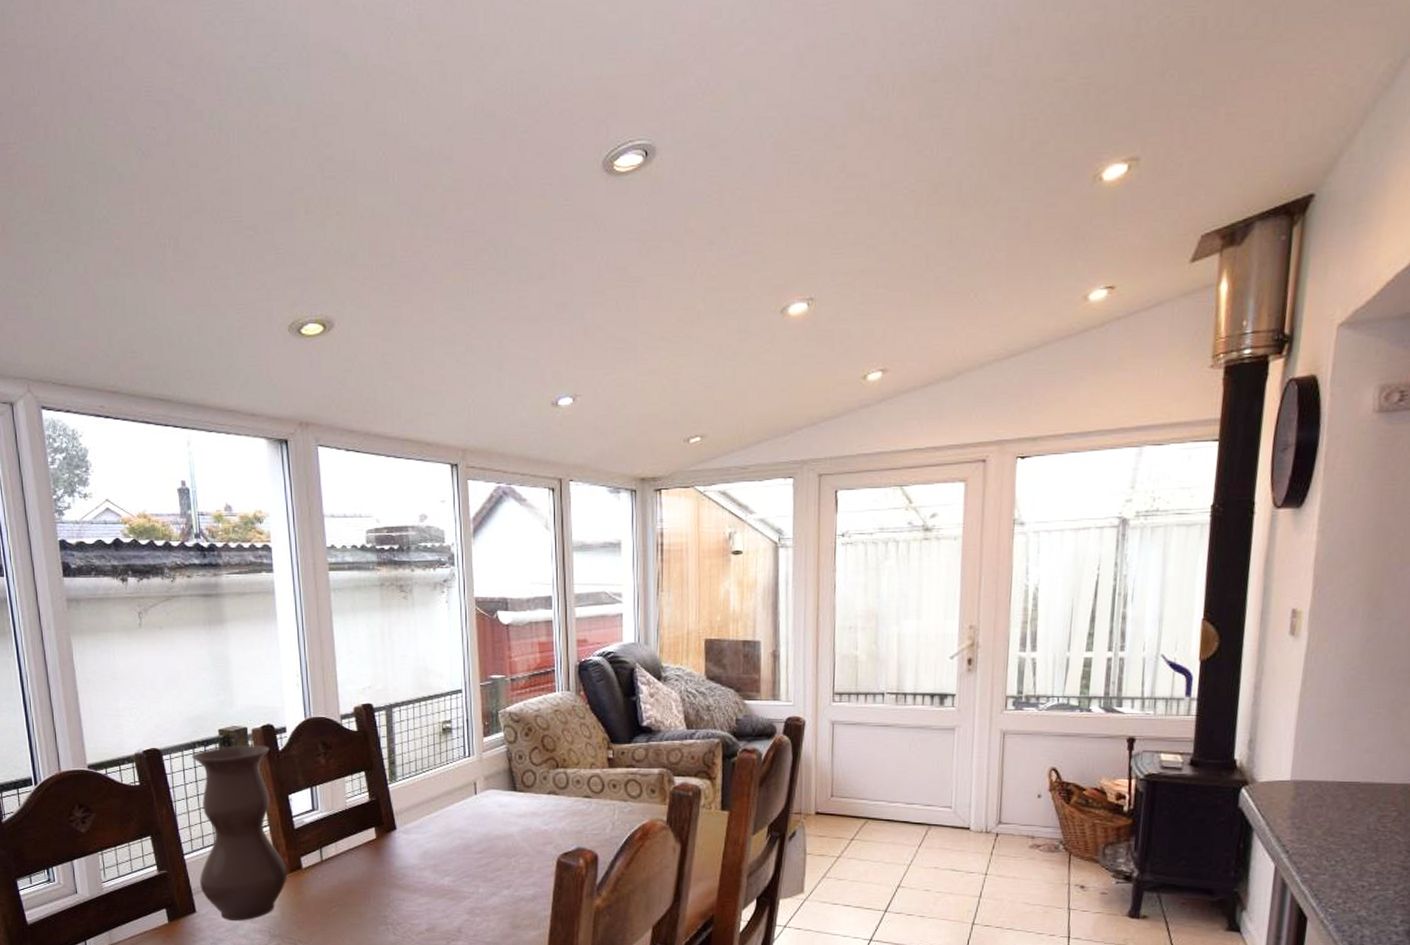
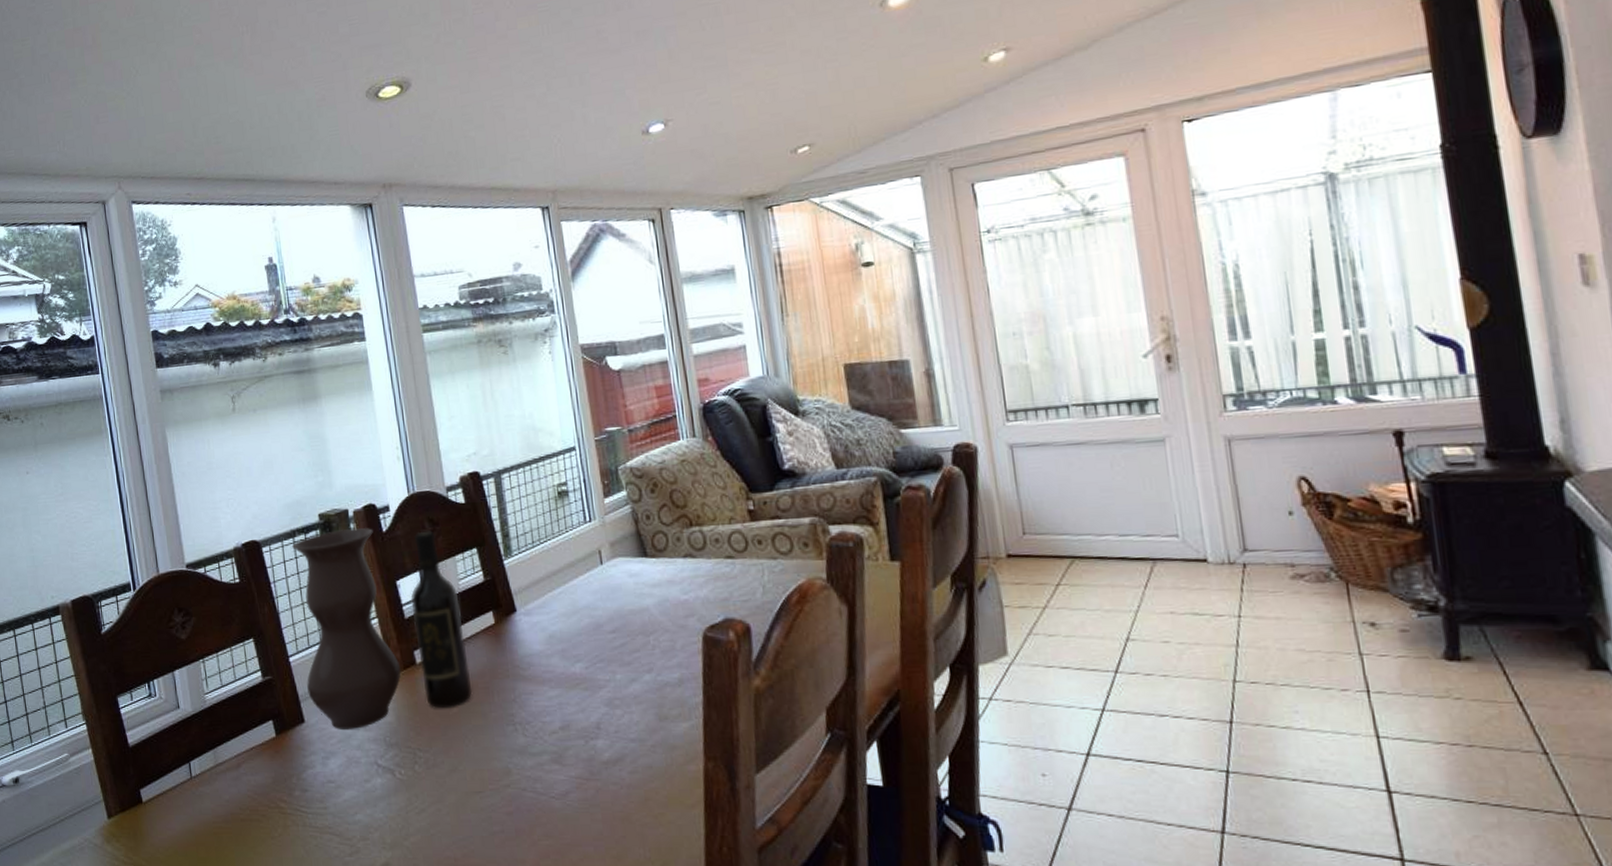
wine bottle: none [301,753,351,907] -> present [410,530,473,708]

